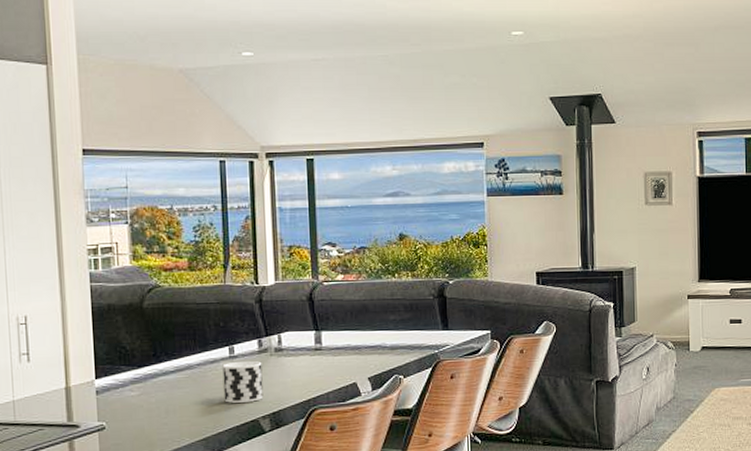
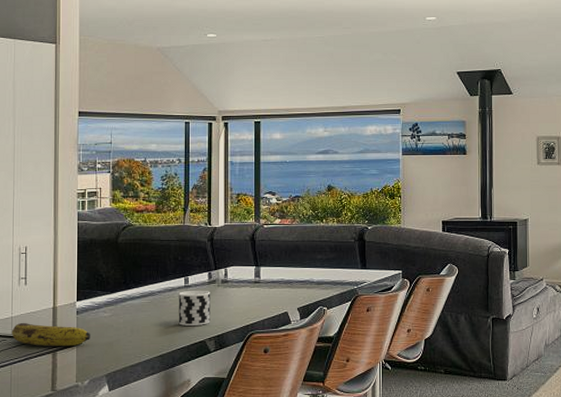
fruit: none [14,406,115,434] -> present [11,322,90,347]

